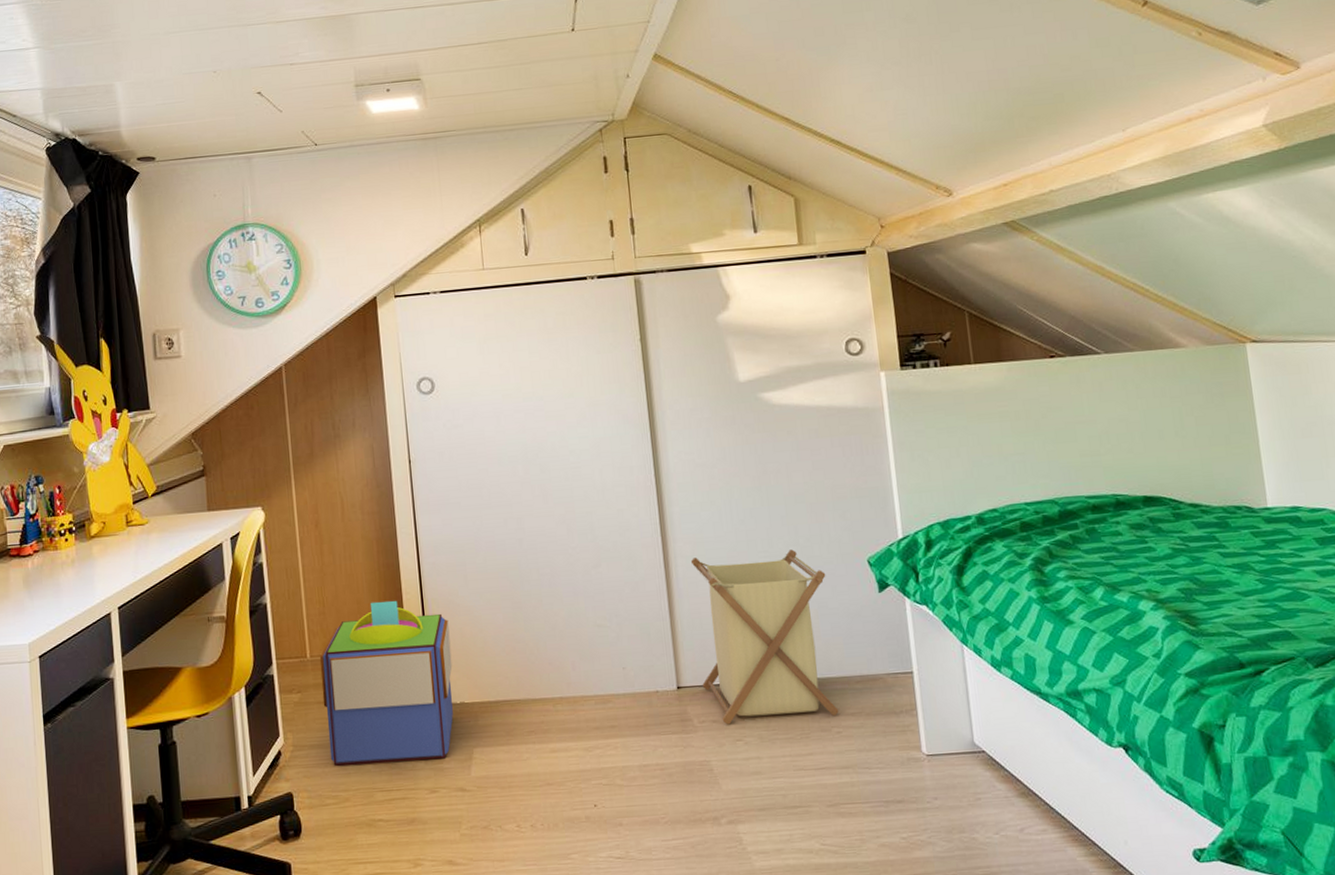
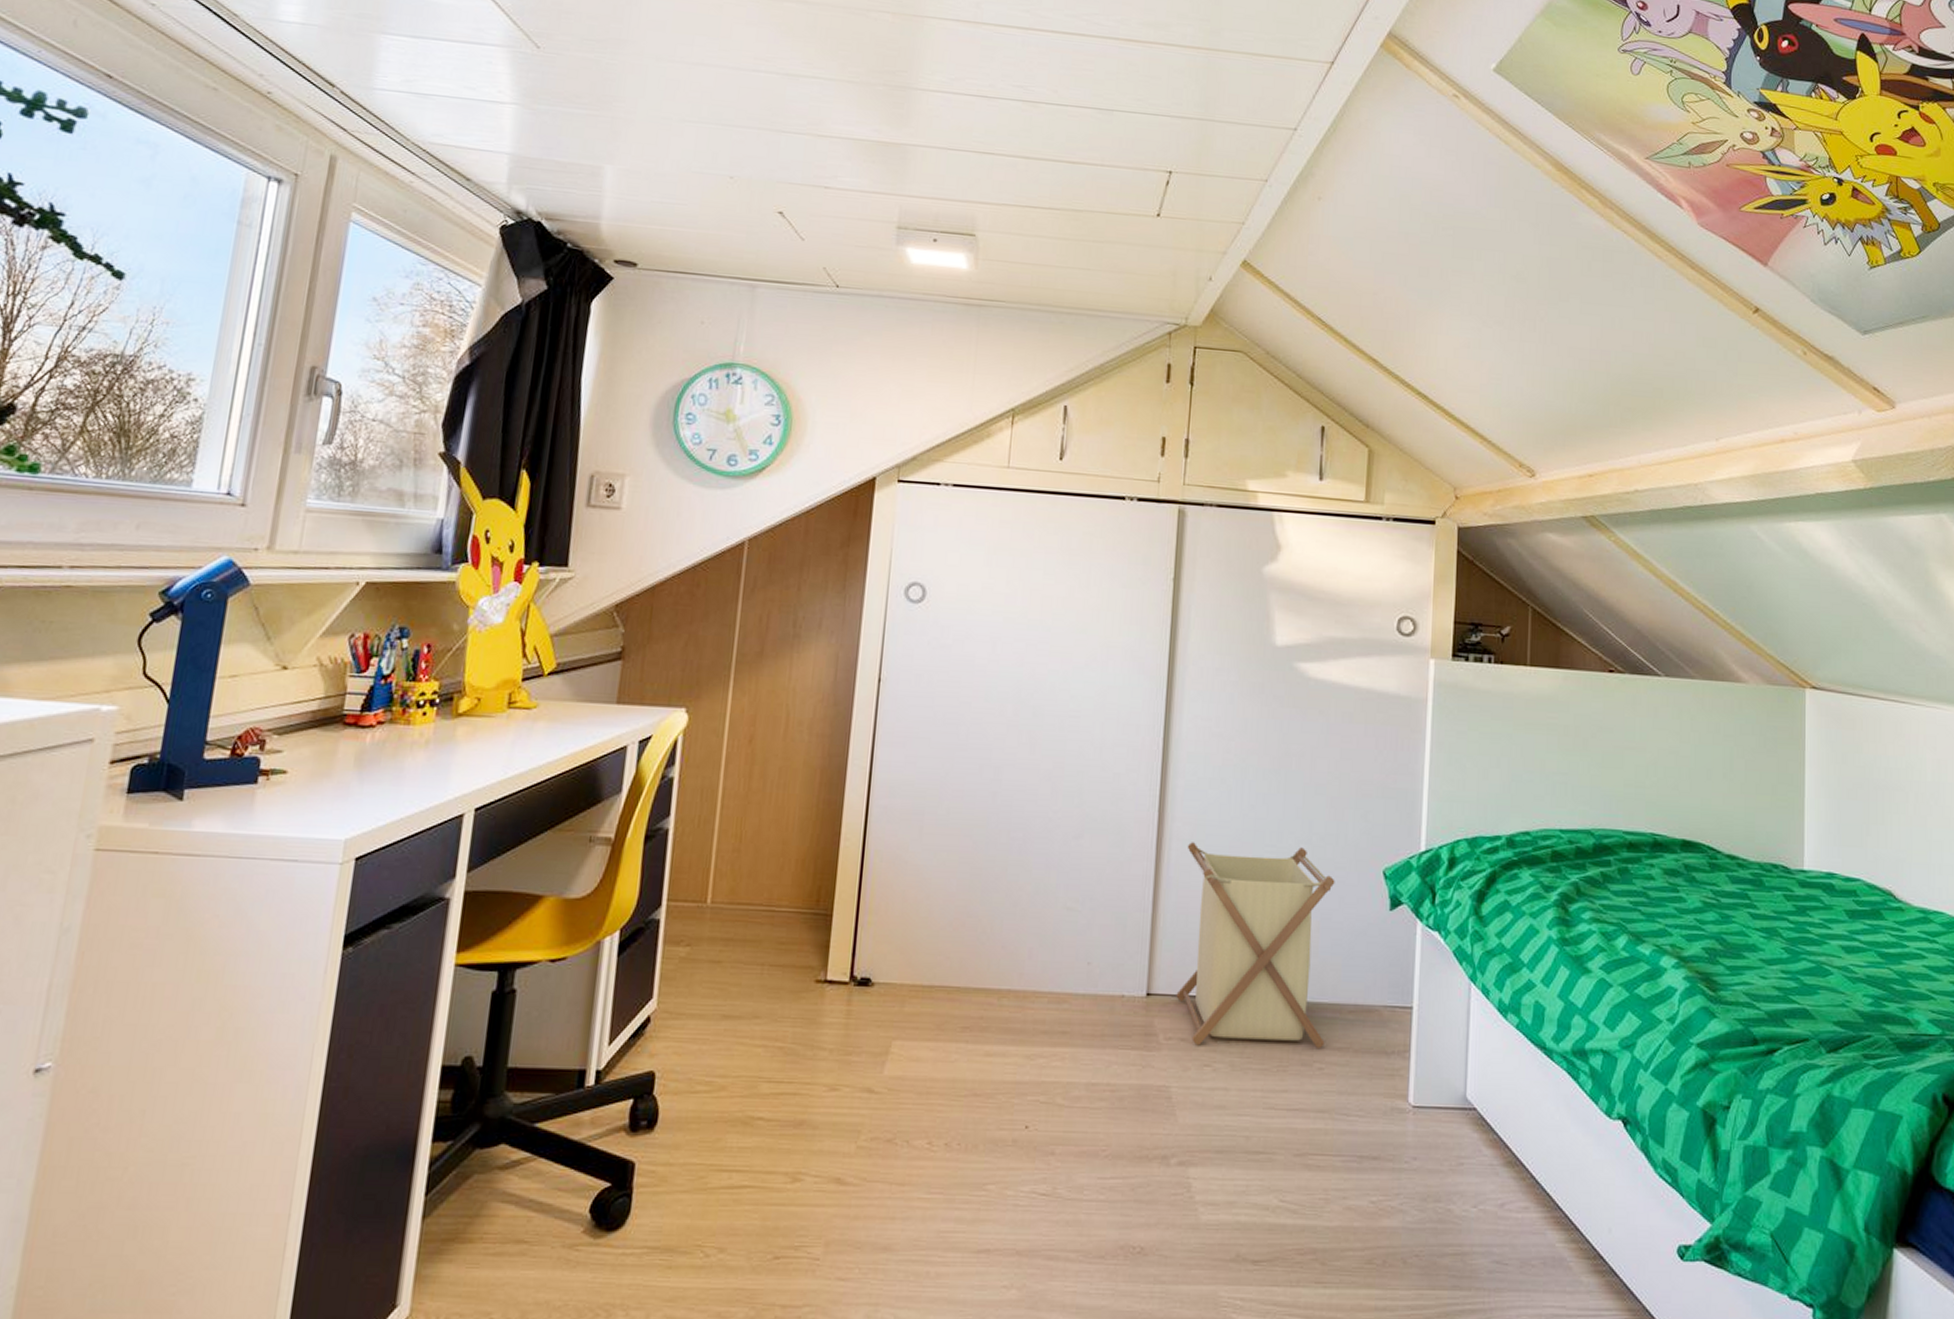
ballot box: present [319,600,453,766] -> none [712,844,891,1050]

